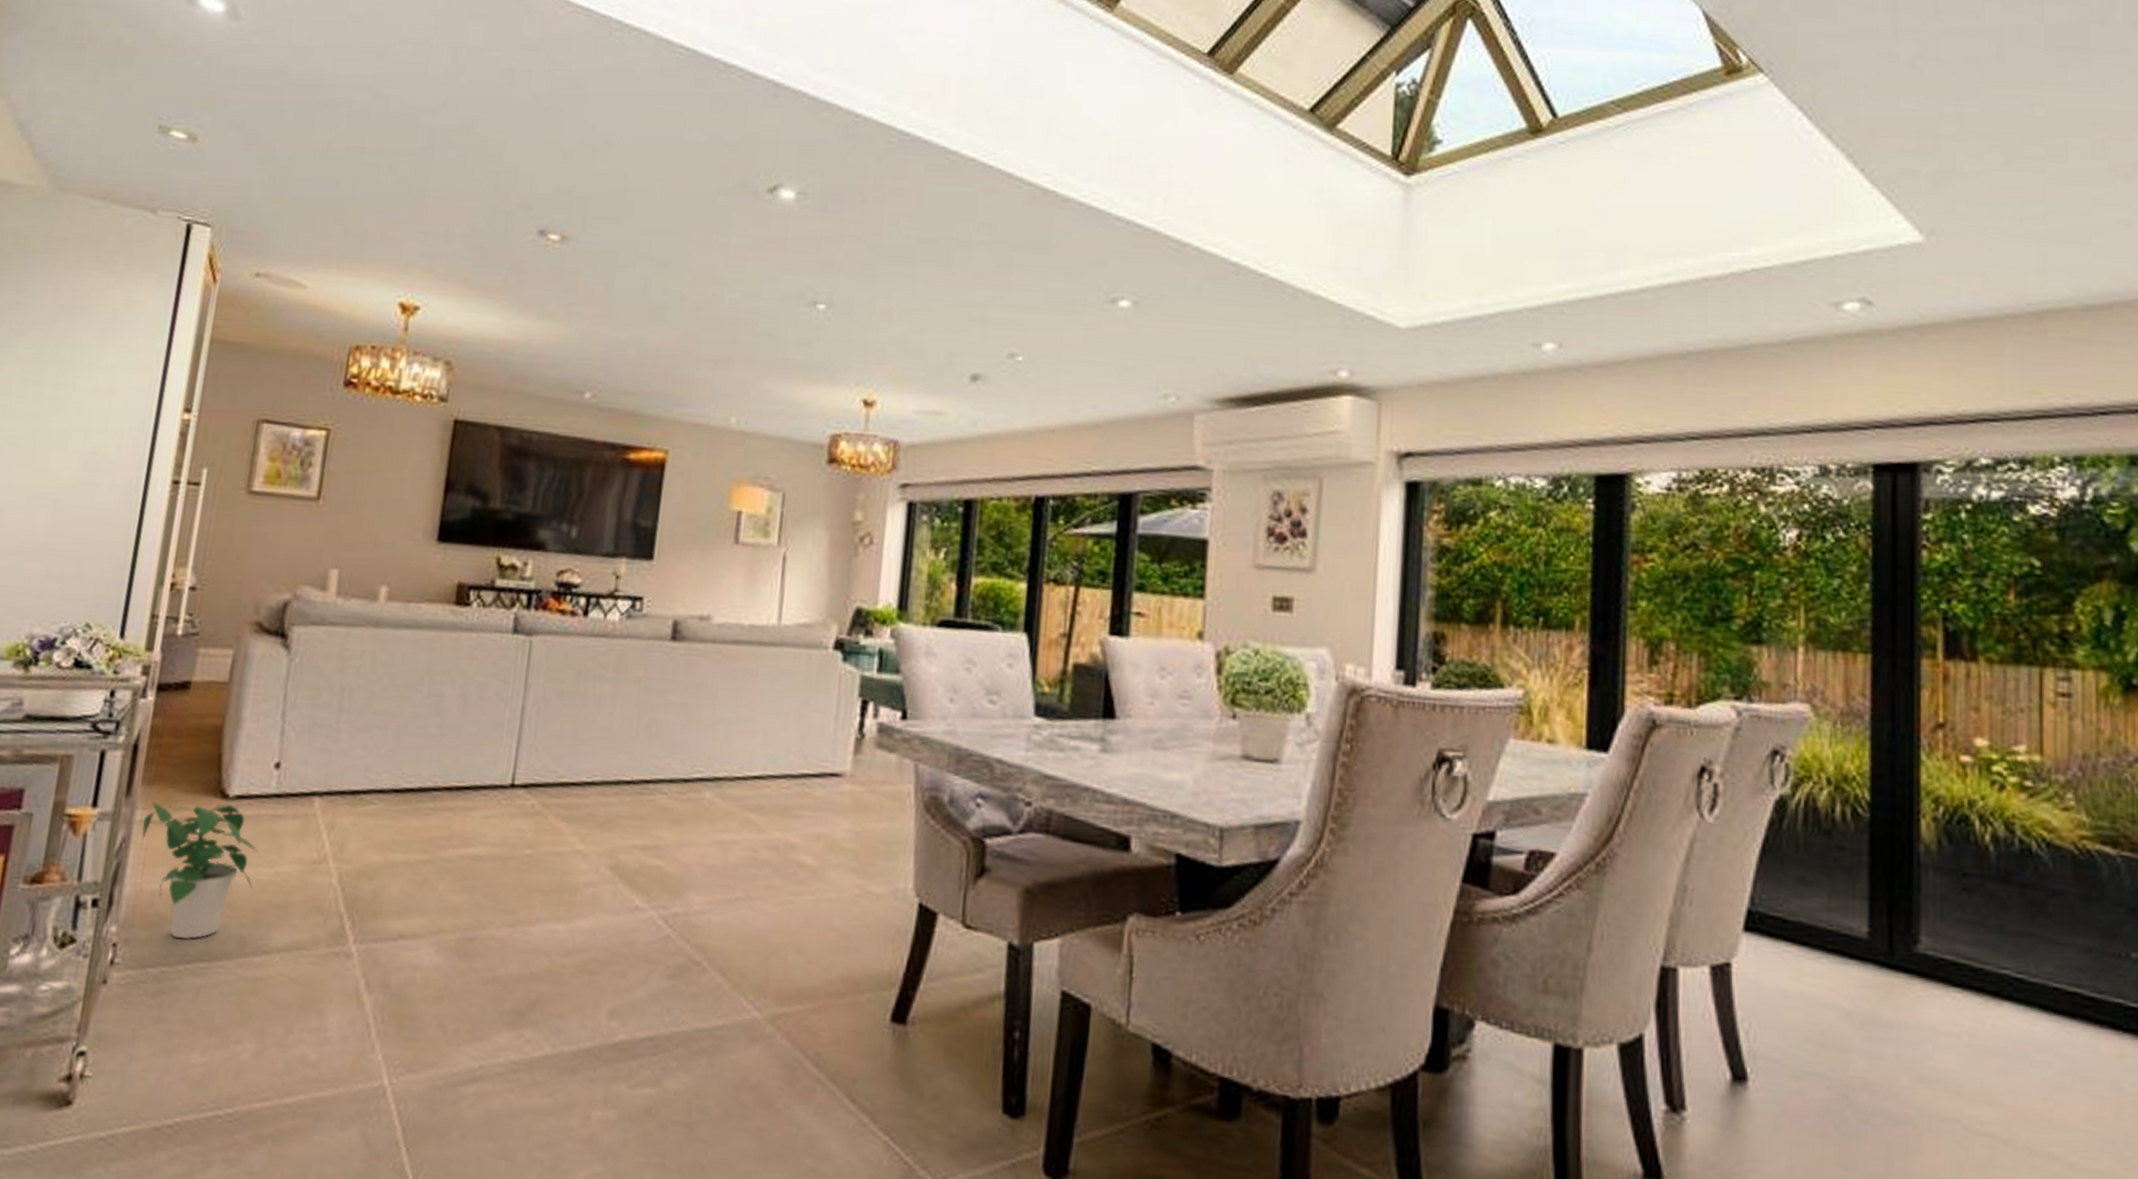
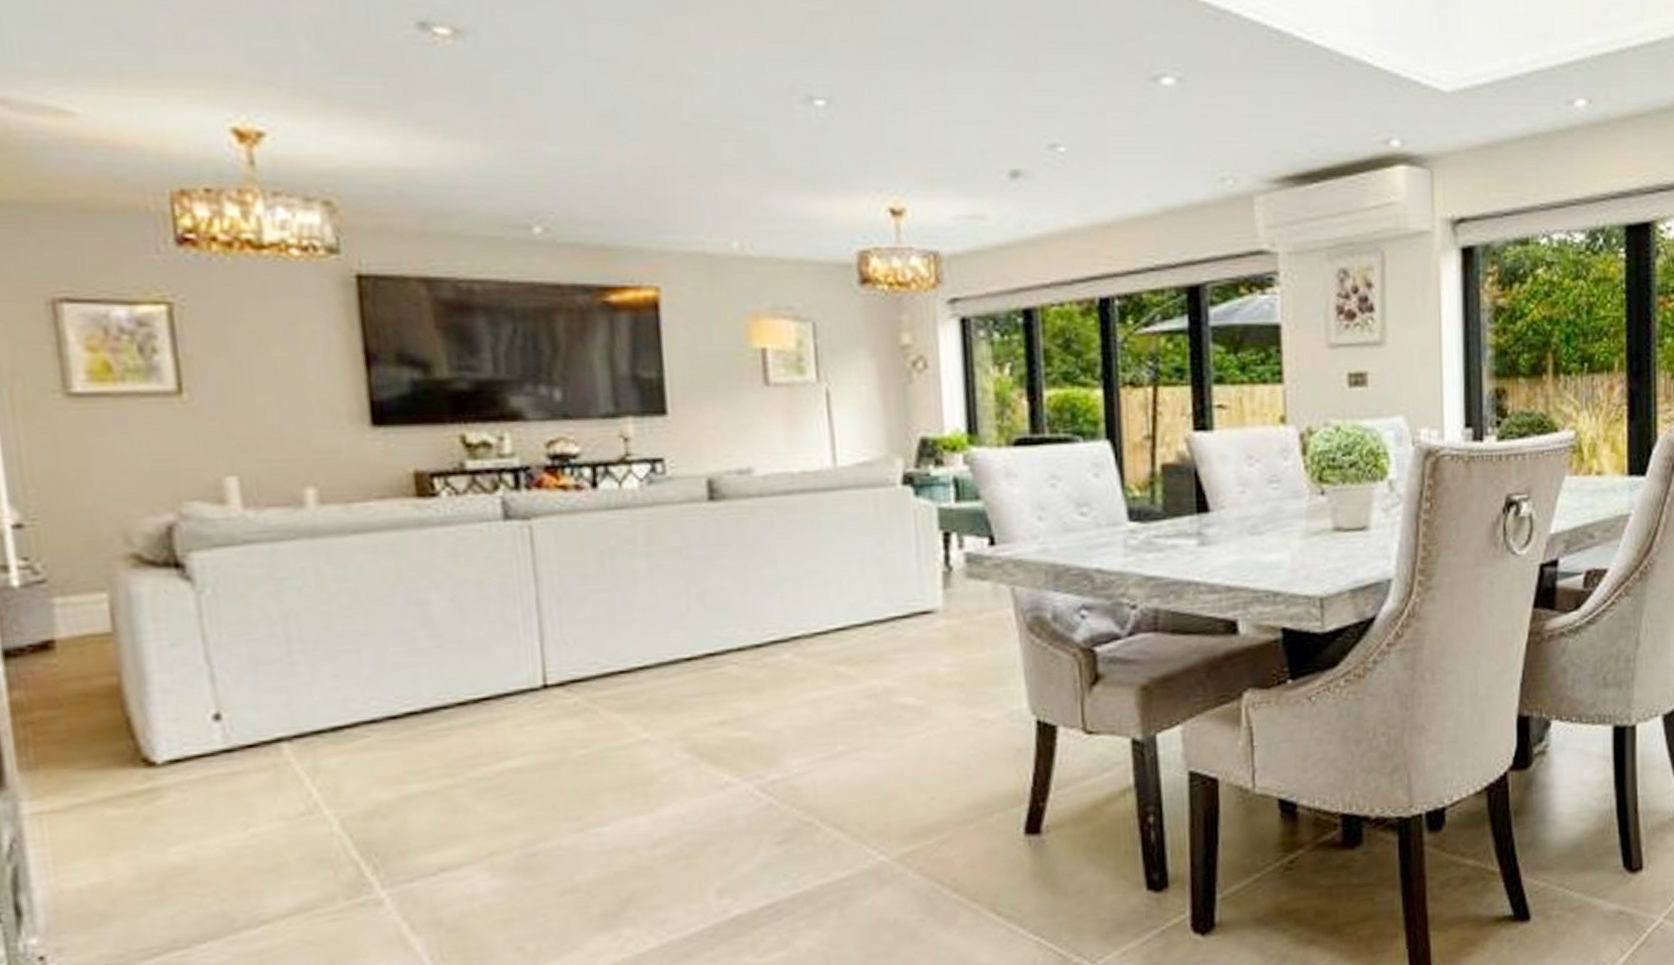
potted plant: present [142,802,259,940] -> none [35,772,224,933]

